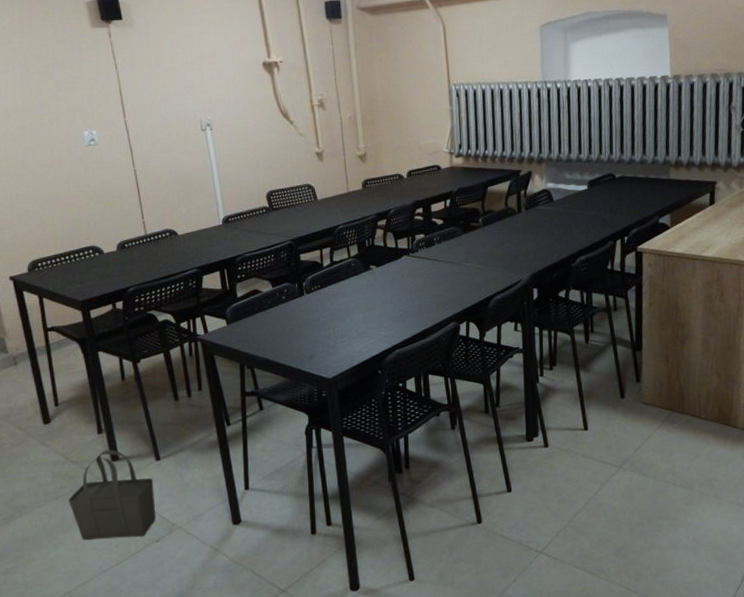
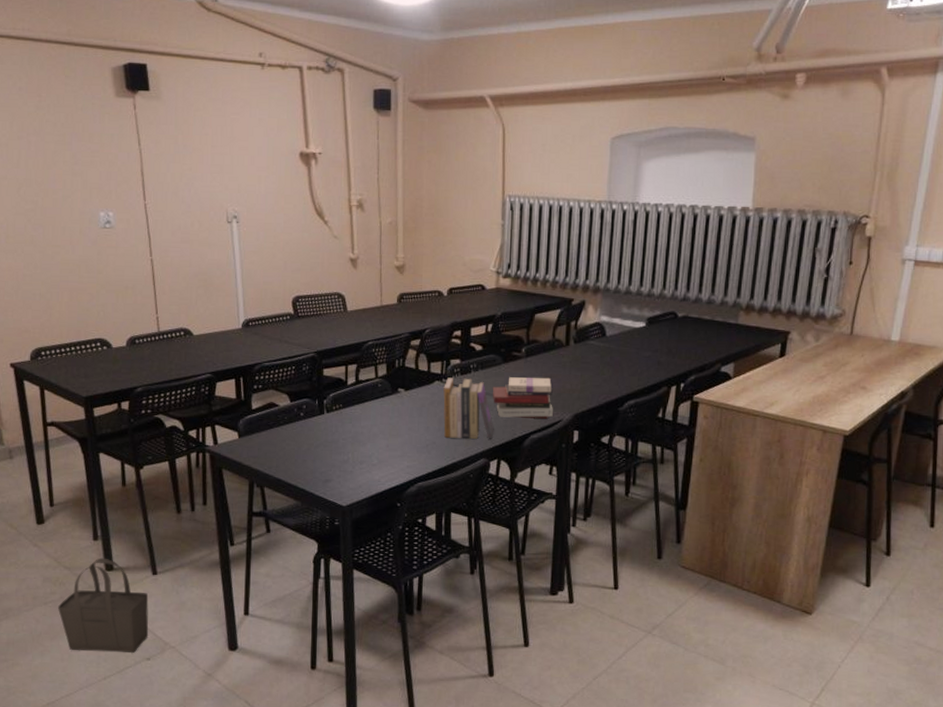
books: none [411,250,461,306] -> present [443,377,494,439]
books: none [455,243,513,283] -> present [492,377,553,419]

